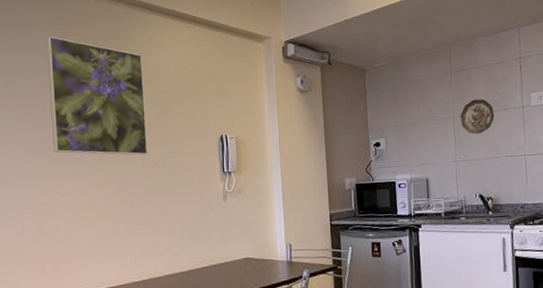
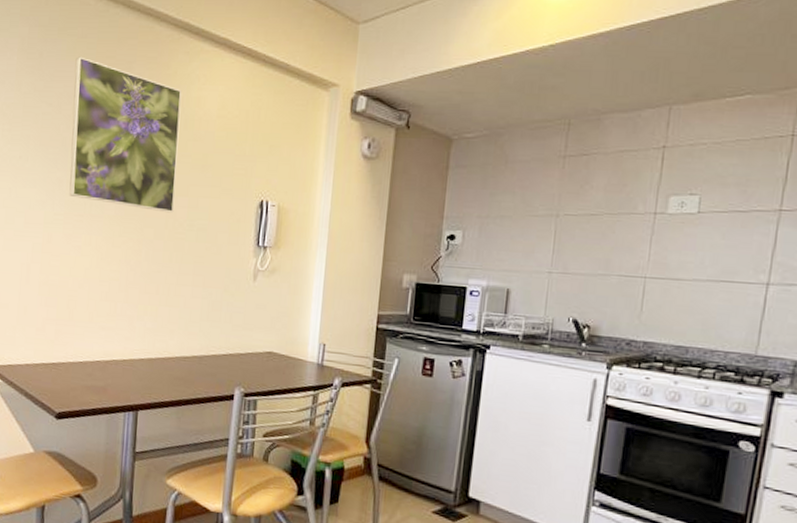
decorative plate: present [460,98,495,134] -> none [566,195,614,242]

